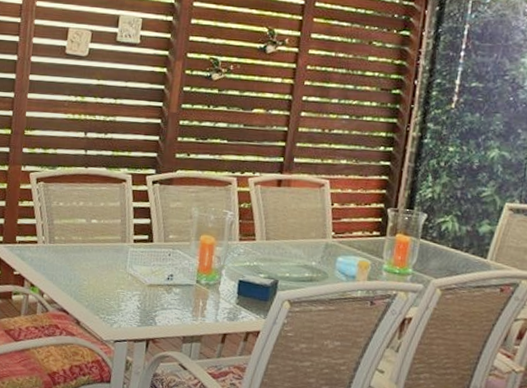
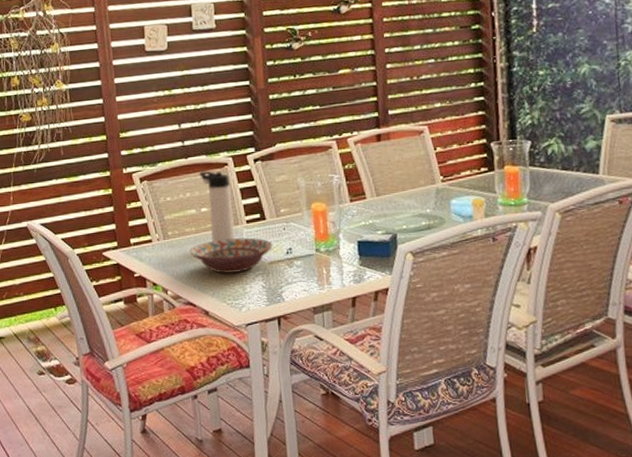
decorative bowl: none [73,253,156,289] -> present [190,237,273,273]
thermos bottle: none [95,183,126,256] -> present [199,171,235,242]

